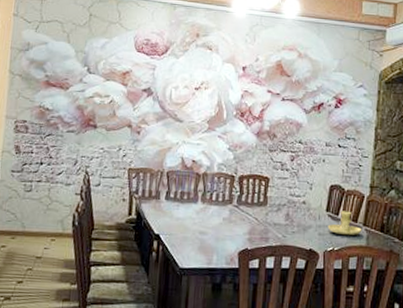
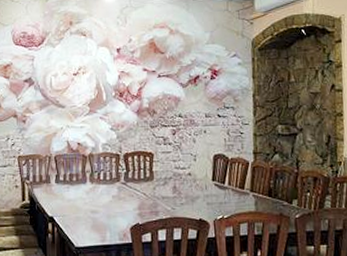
candle holder: present [327,211,362,236] -> none [215,179,250,203]

